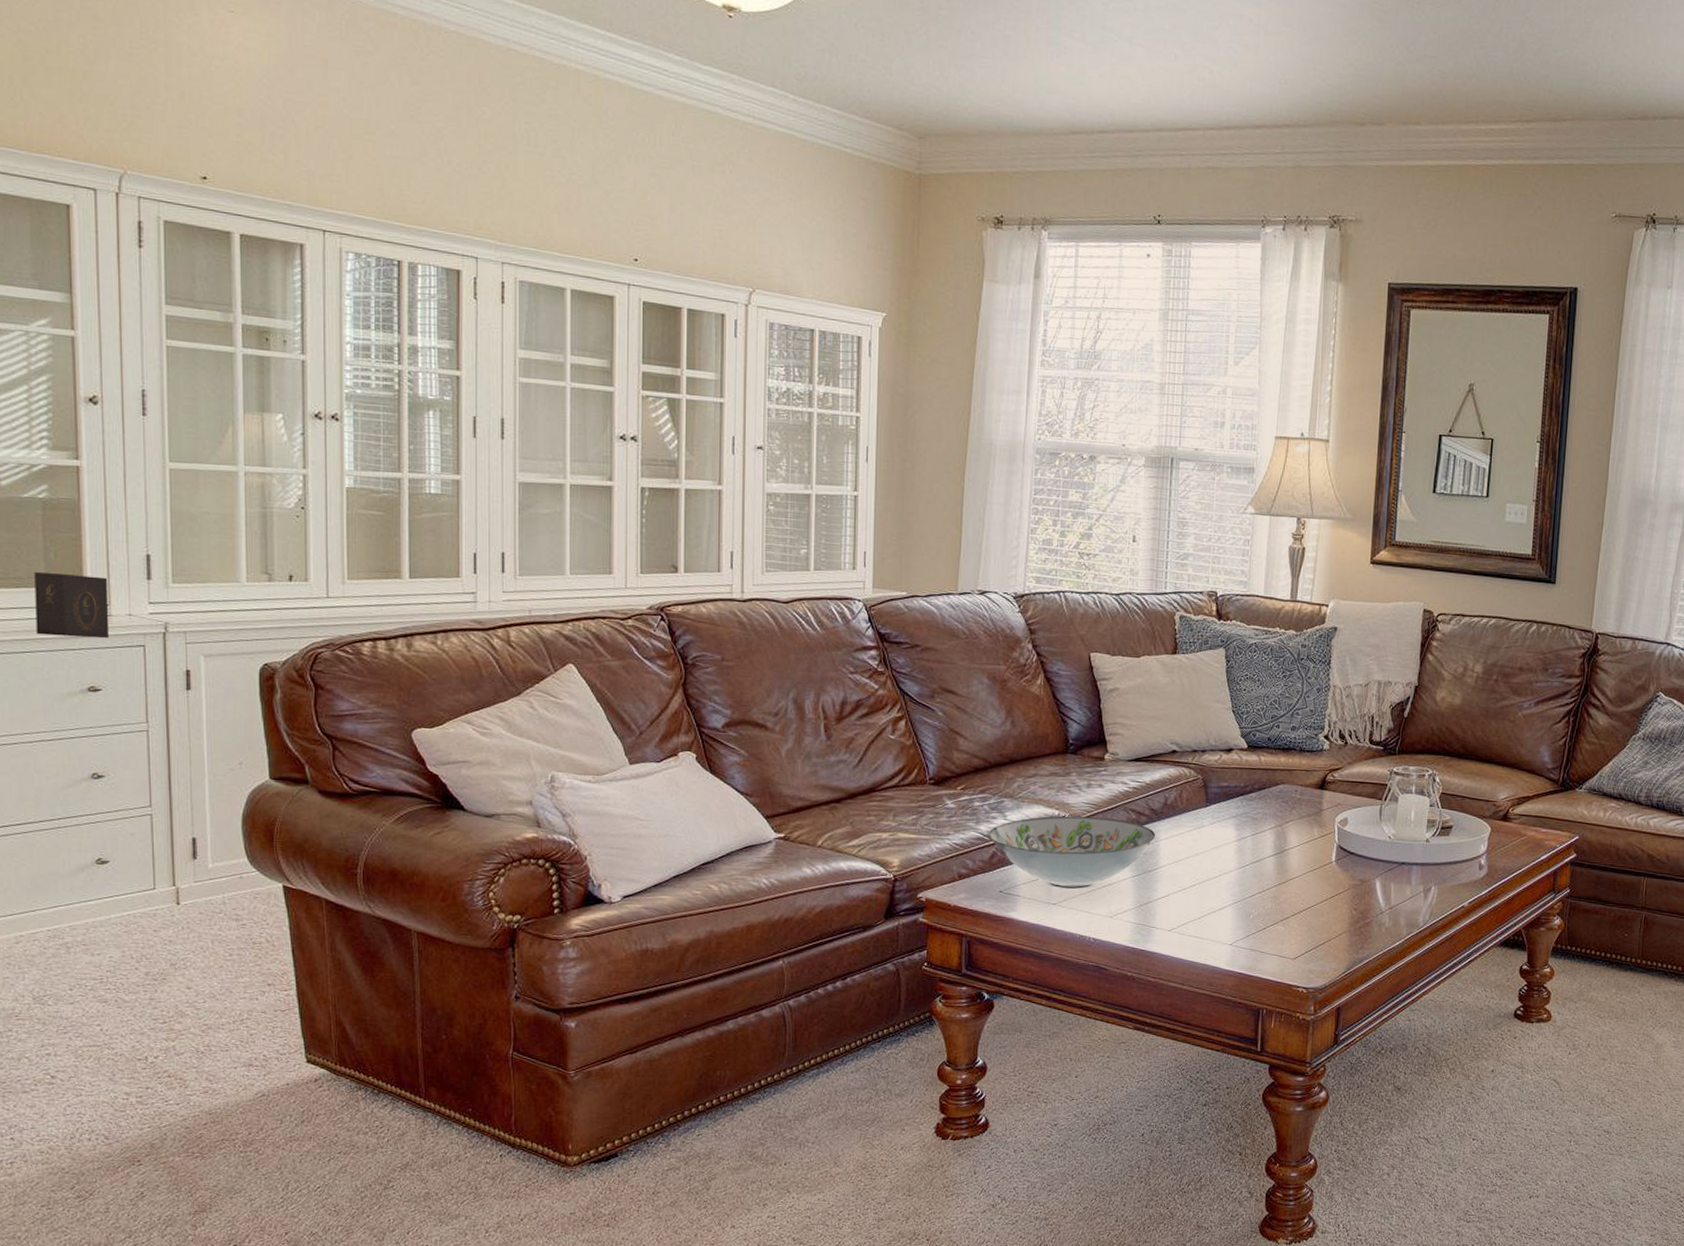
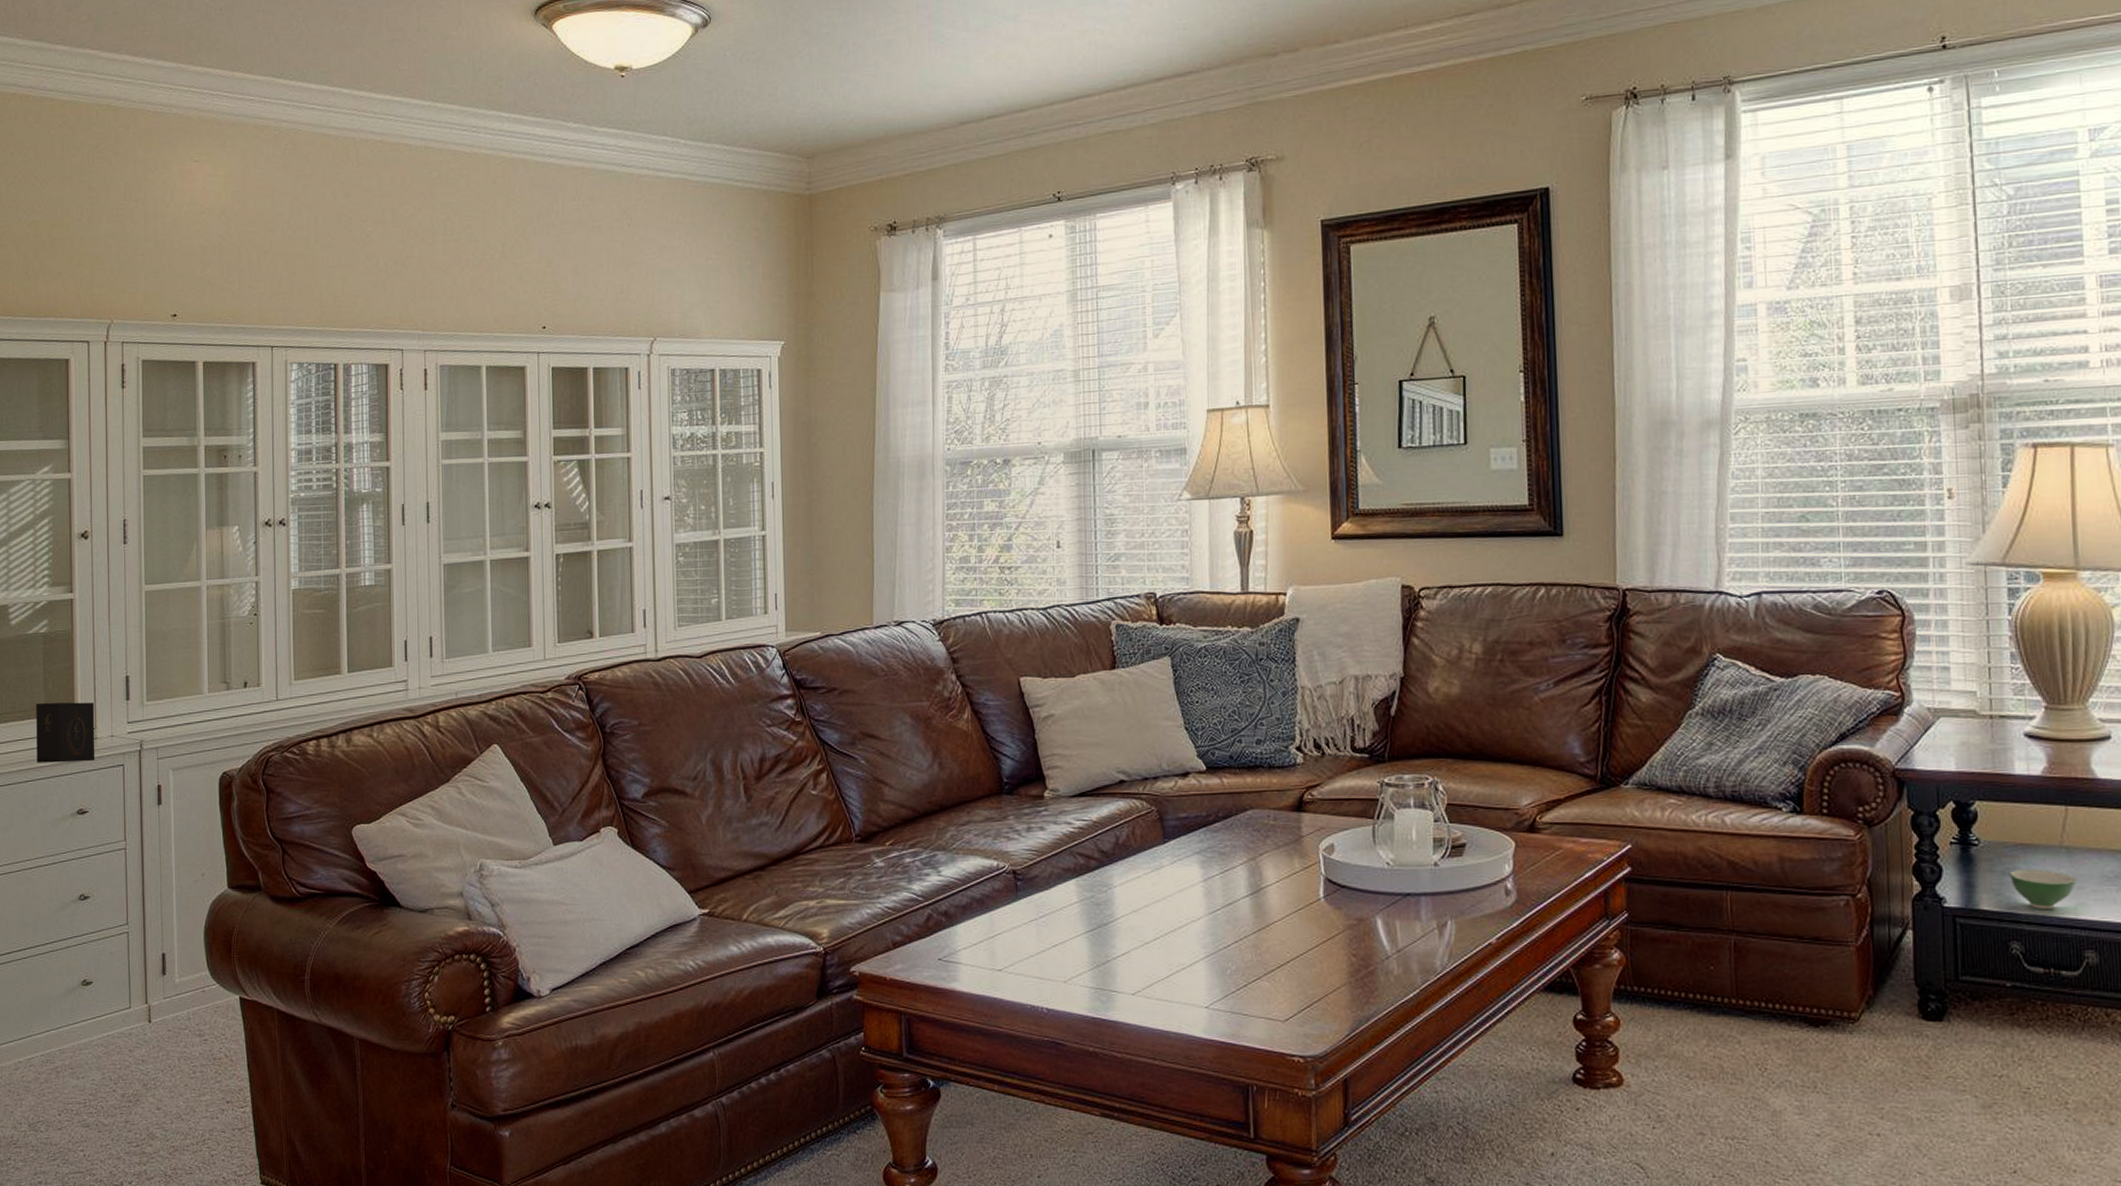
decorative bowl: present [989,816,1156,887] -> none [923,865,1109,949]

